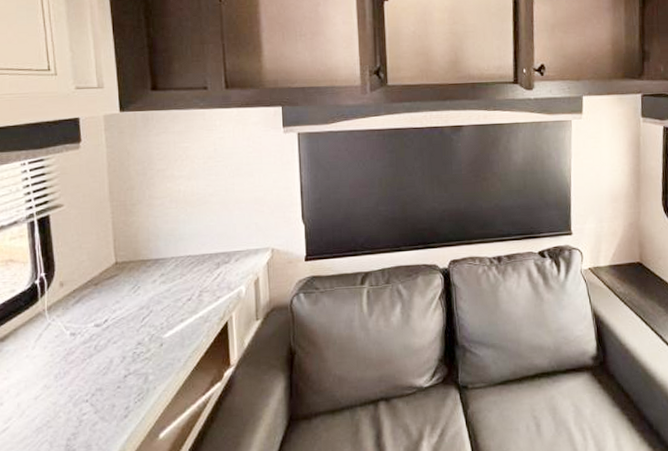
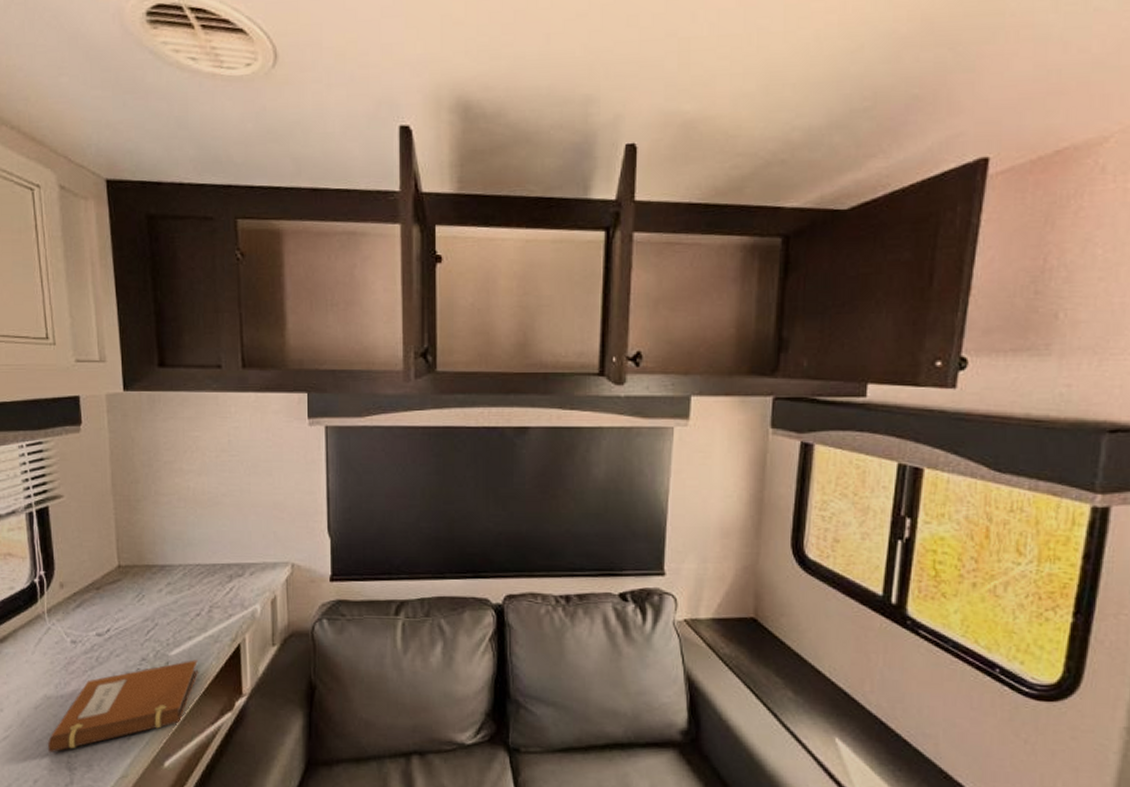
notebook: none [46,339,190,439] -> present [47,660,198,753]

